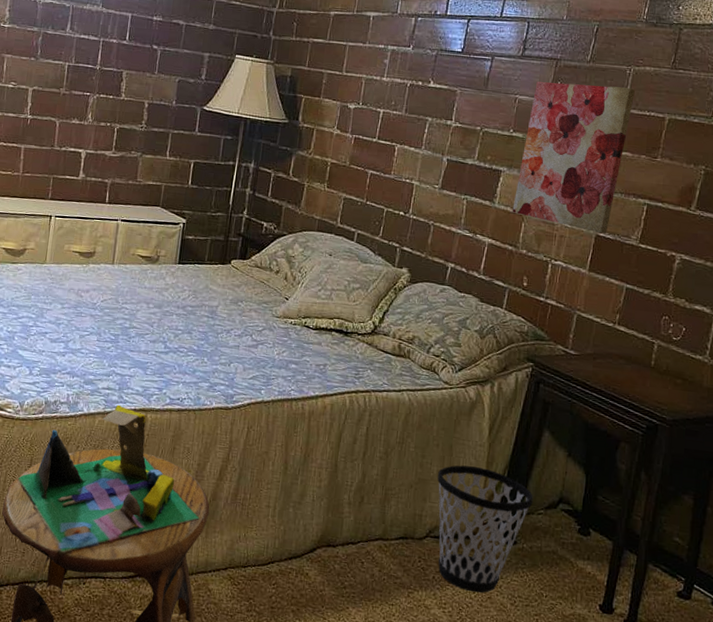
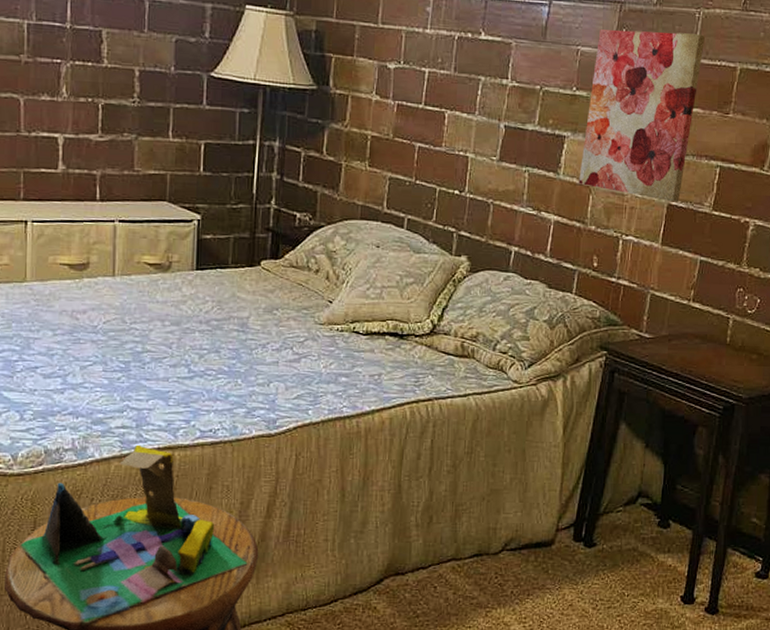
wastebasket: present [437,465,533,593] -> none [511,469,612,602]

